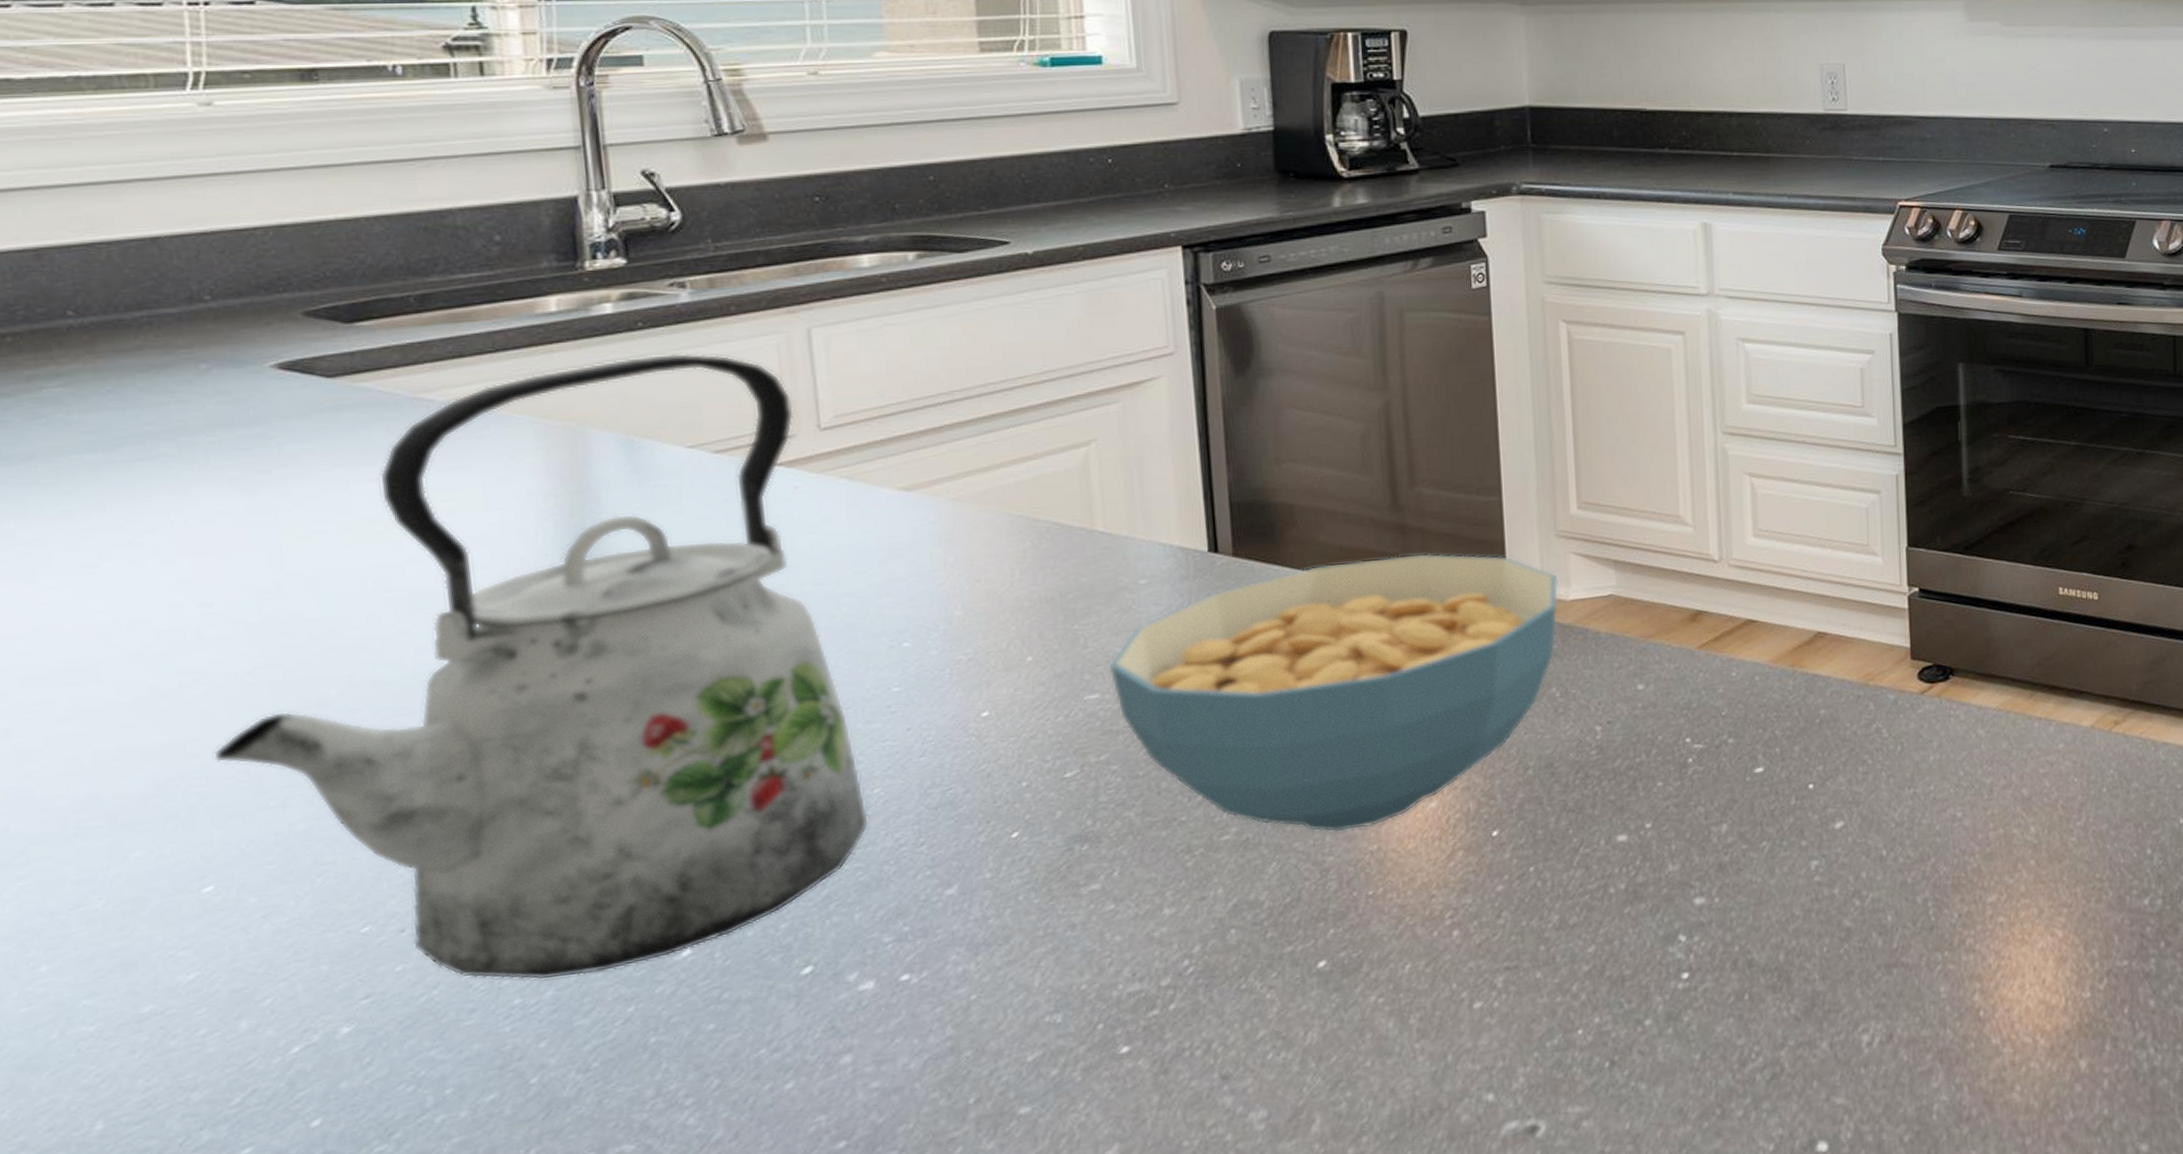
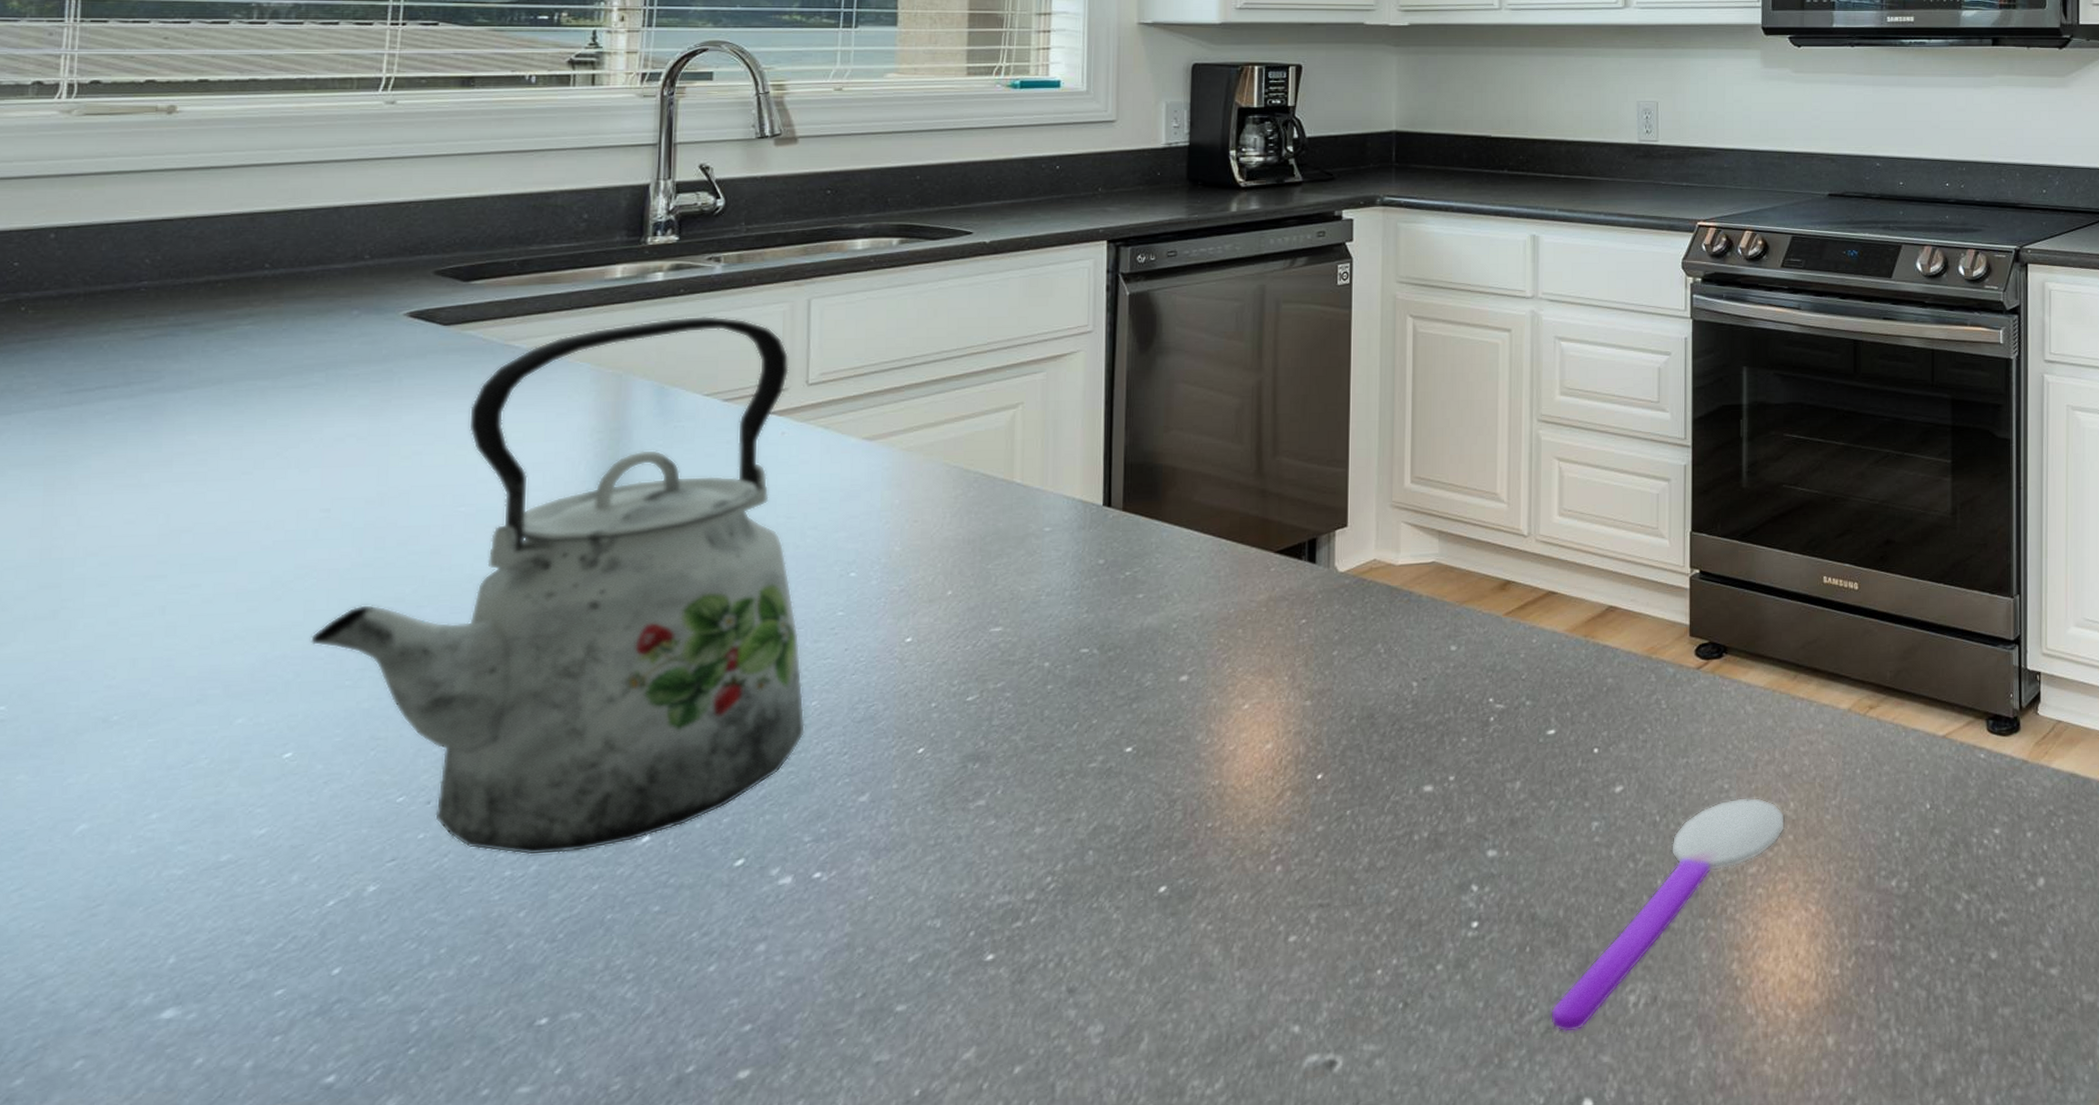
cereal bowl: present [1109,553,1559,833] -> none [1012,516,1390,766]
spoon: none [1776,824,2027,1077] -> present [1551,797,1786,1032]

